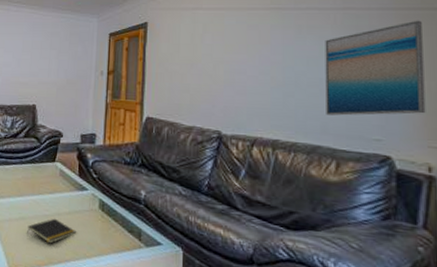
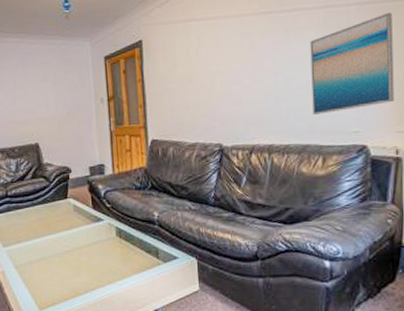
notepad: present [27,218,76,244] -> none [49,252,98,277]

